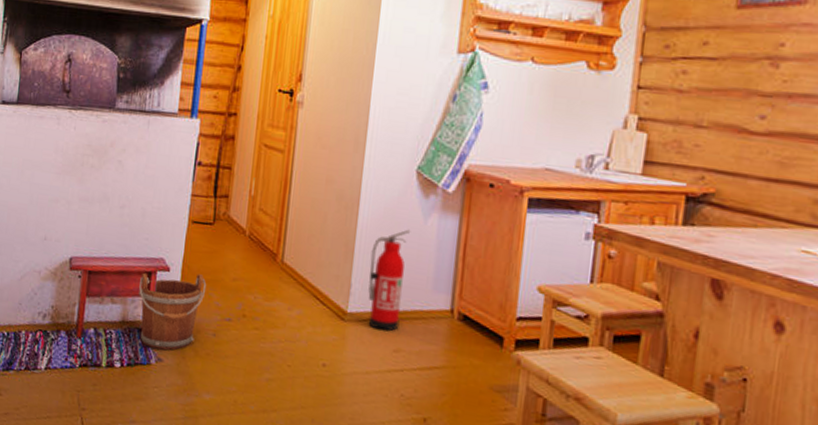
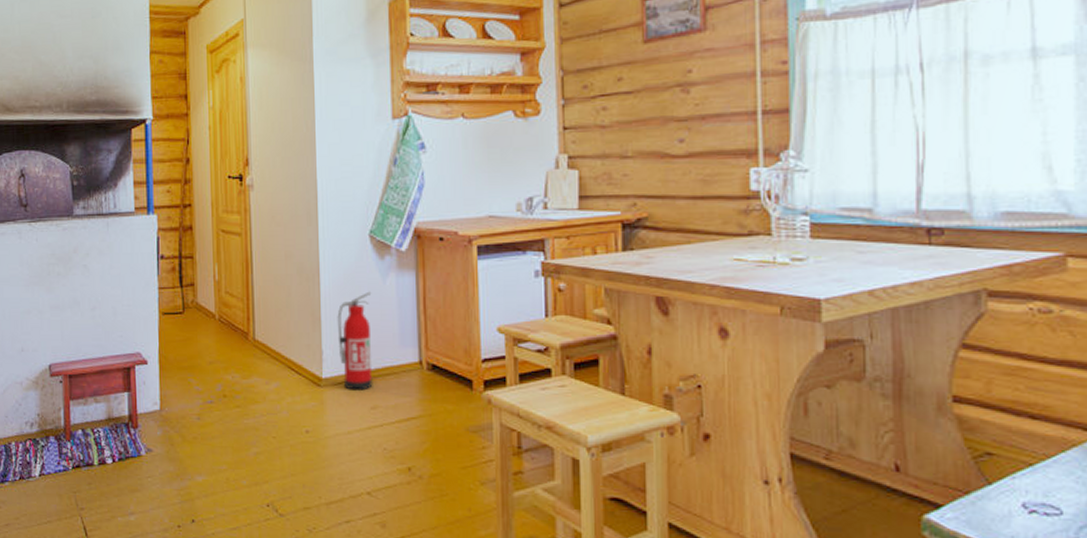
bucket: present [138,272,207,350] -> none [119,362,185,440]

